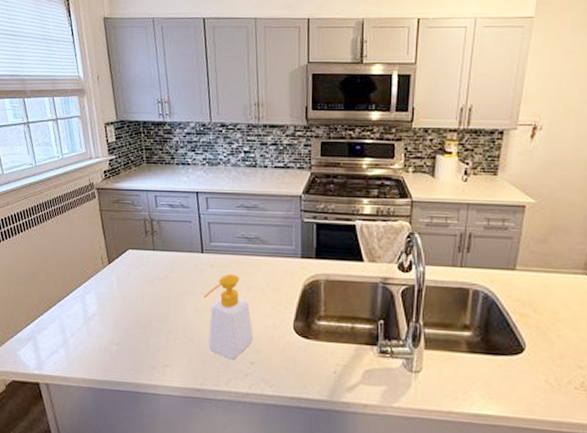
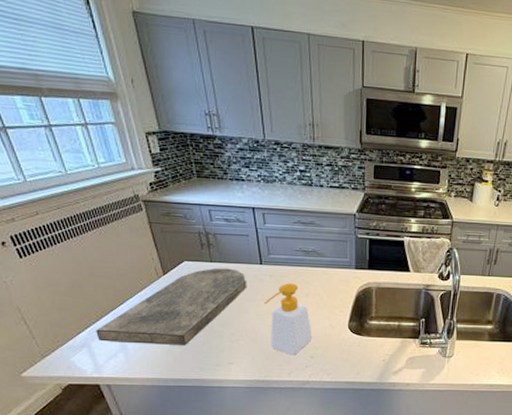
cutting board: none [42,256,187,343] -> present [96,268,247,345]

